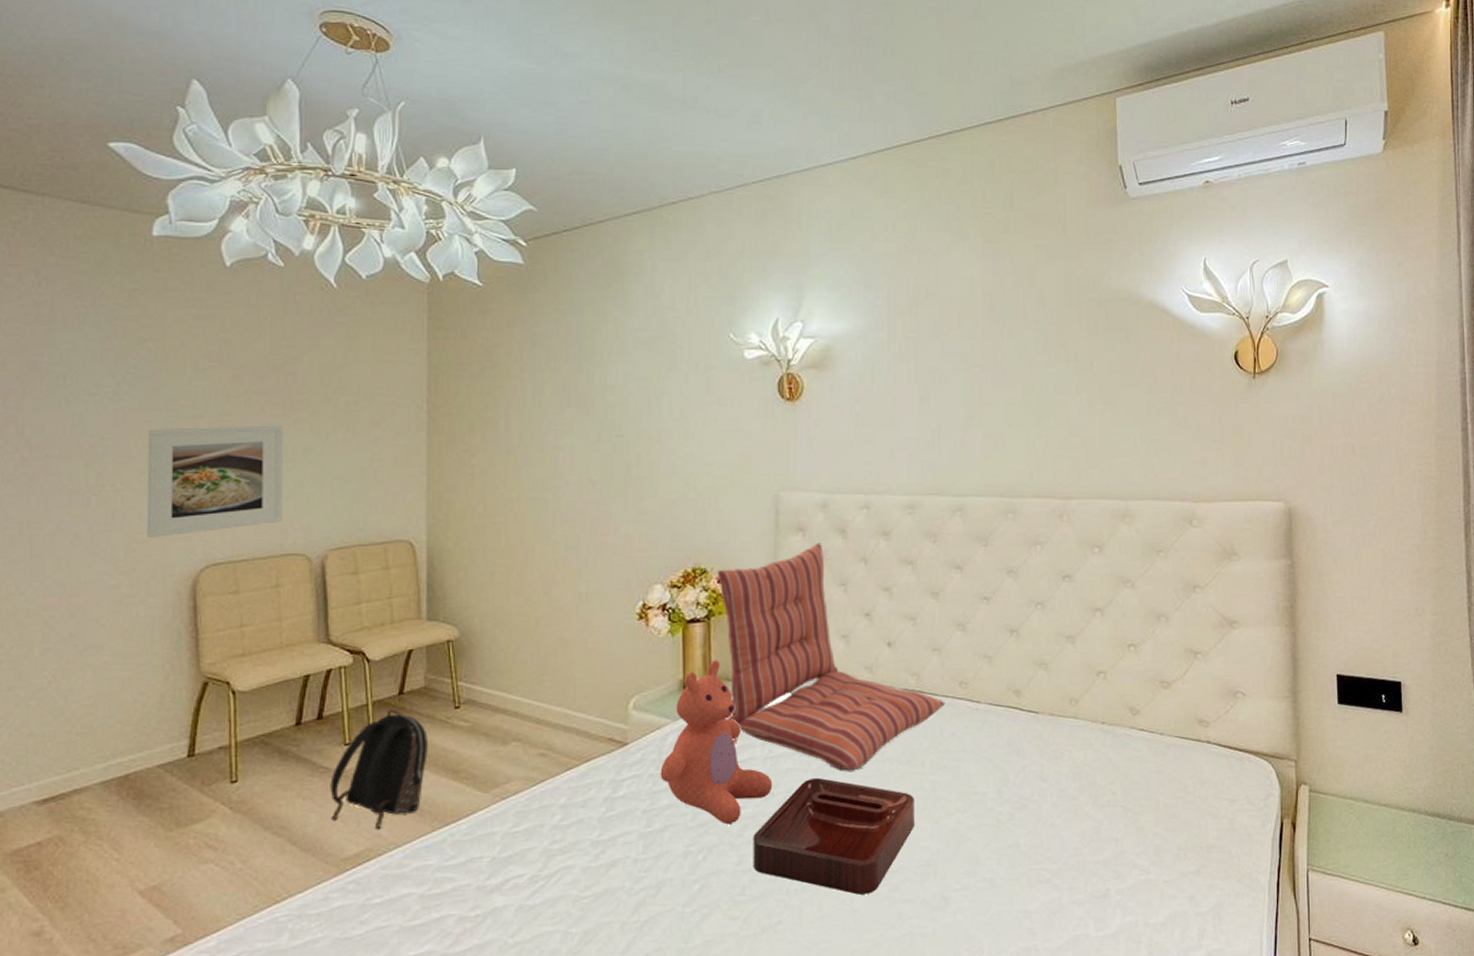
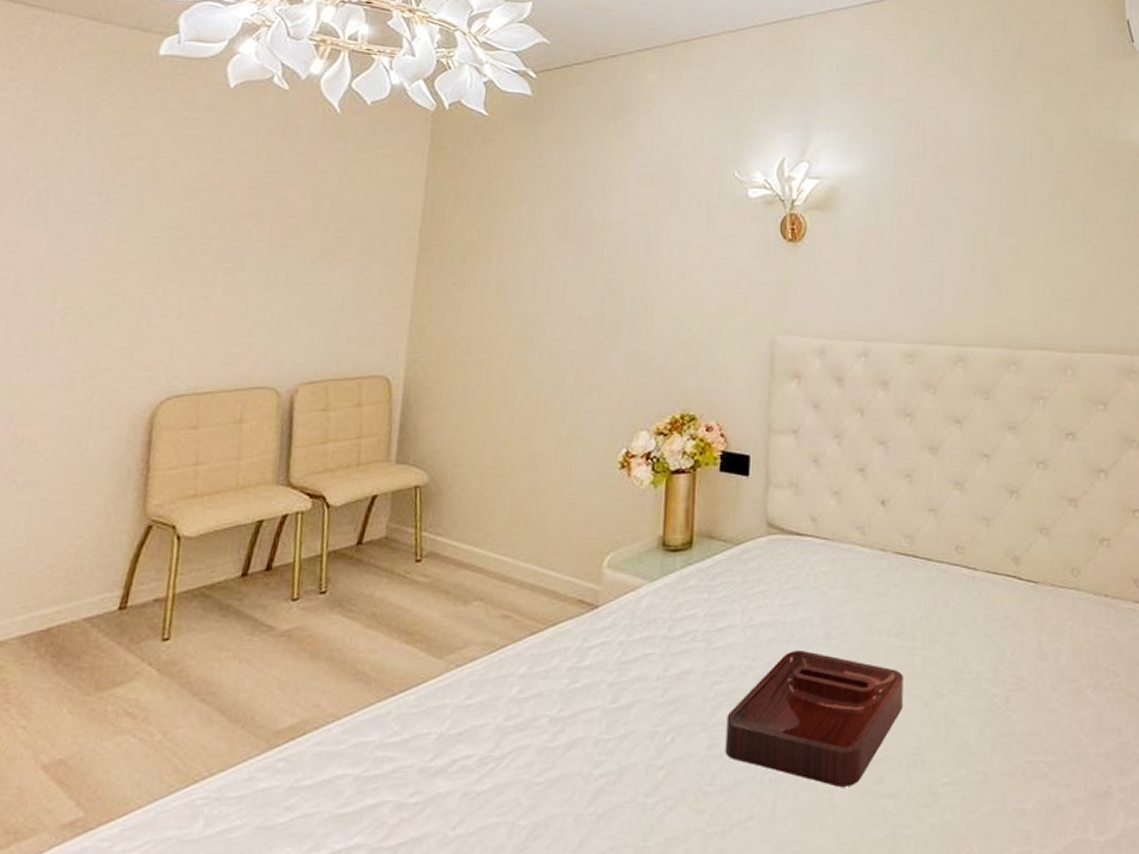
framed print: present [147,425,283,537] -> none [109,250,268,365]
backpack: present [330,709,428,831] -> none [267,561,384,700]
teddy bear: present [660,660,773,825] -> none [631,515,752,702]
seat cushion: present [717,543,945,771] -> none [706,391,940,643]

